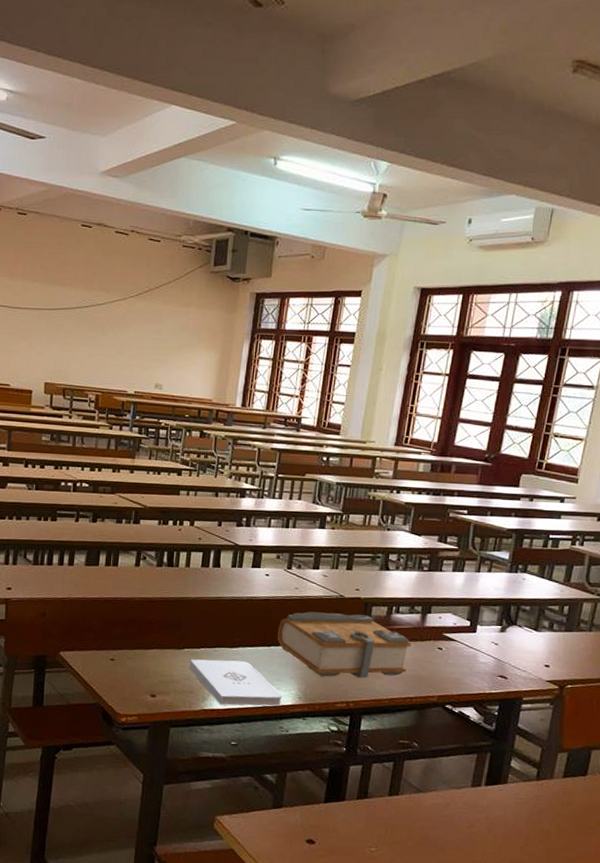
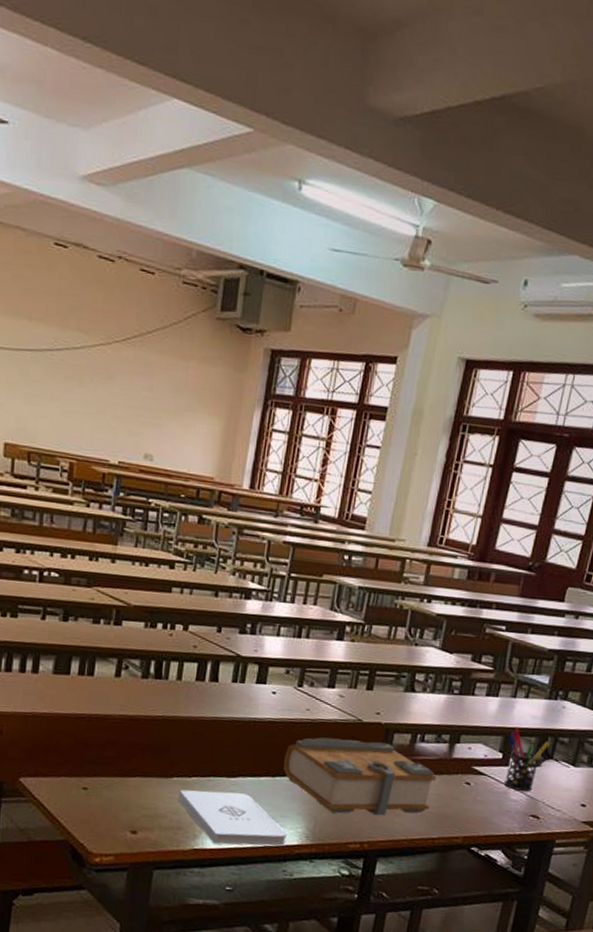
pen holder: none [473,599,513,655] -> present [504,728,550,792]

